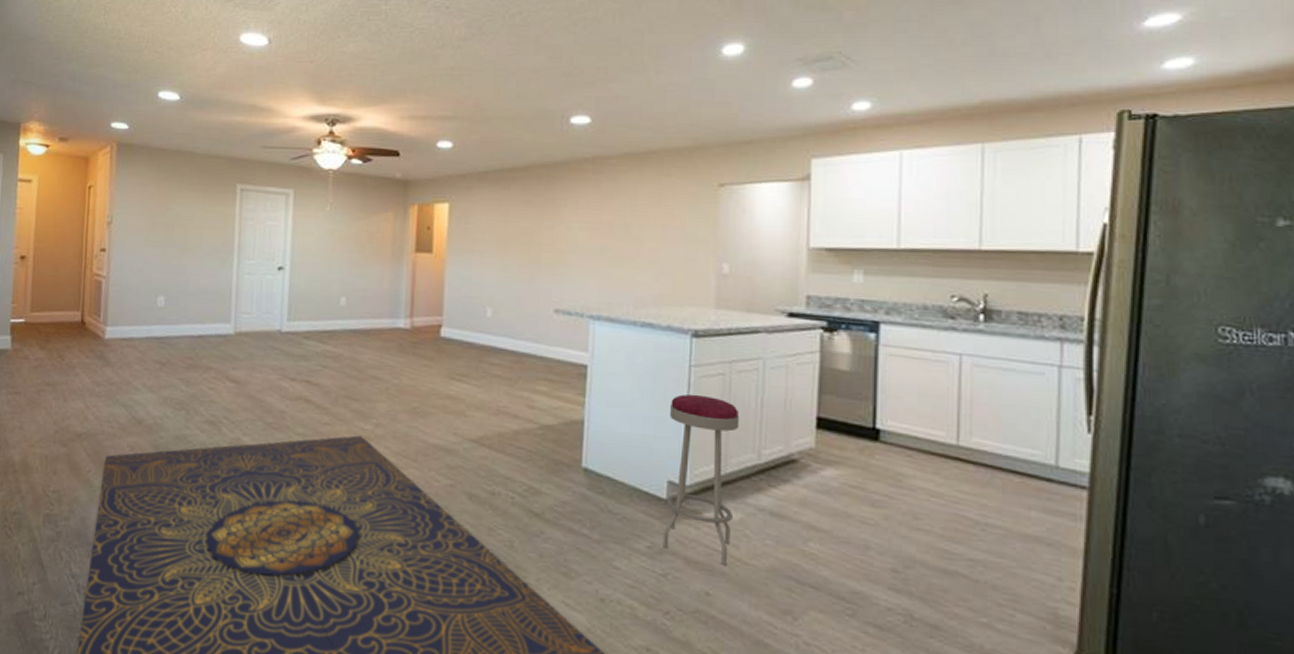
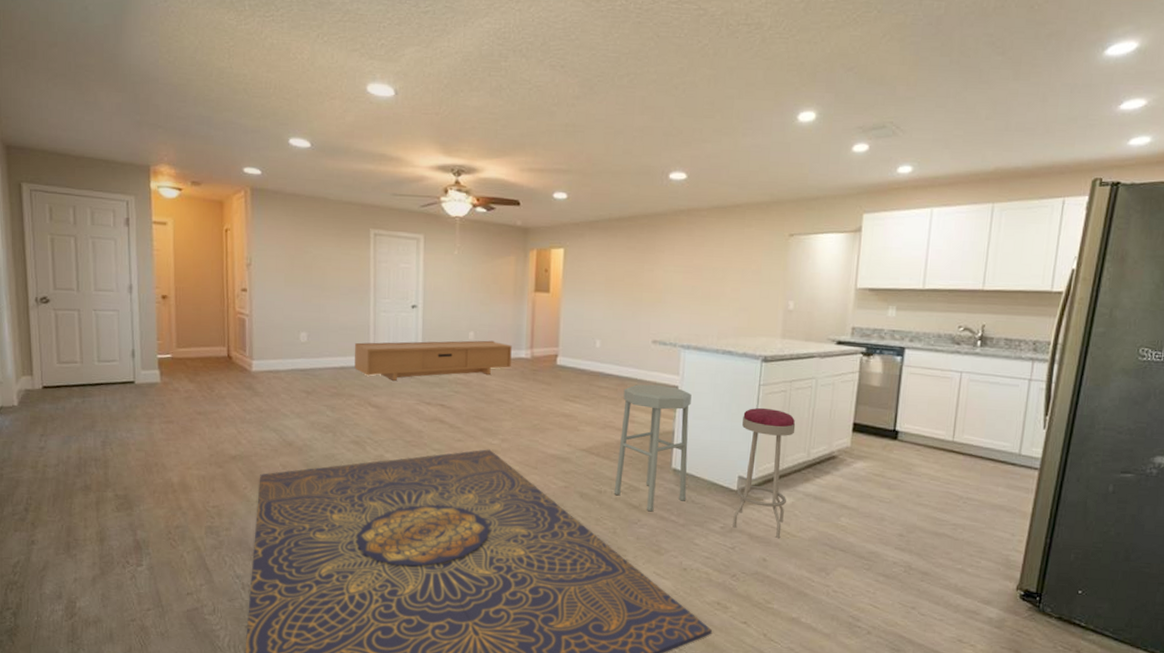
tv stand: none [213,307,389,352] -> present [354,340,512,381]
bar stool: none [510,362,604,522] -> present [614,384,692,512]

